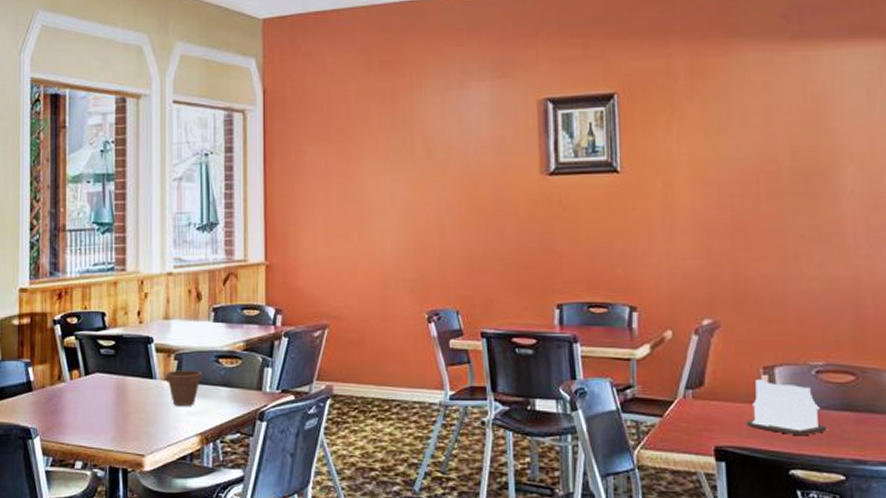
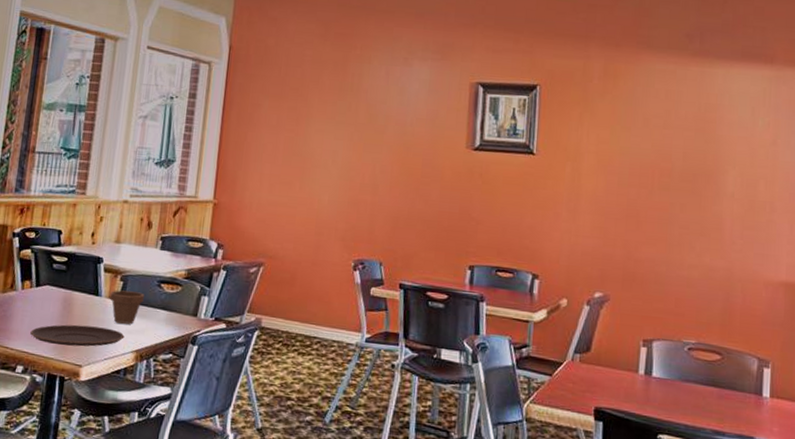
plate: none [85,412,186,435] -> present [30,324,125,347]
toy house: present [745,378,826,435] -> none [623,350,693,405]

